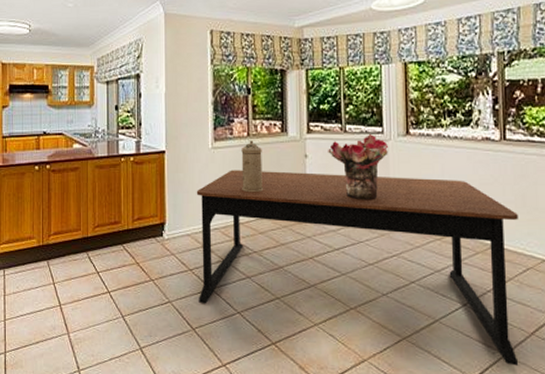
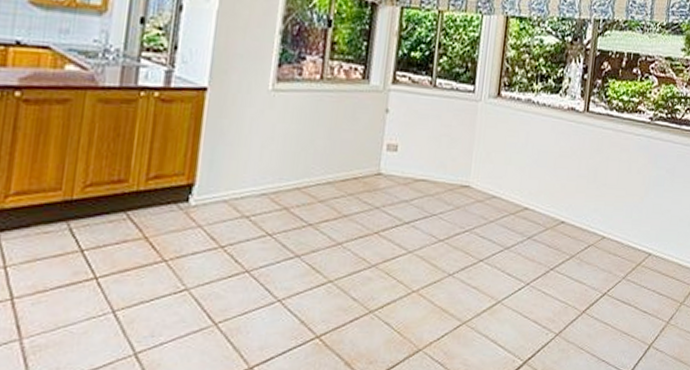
dining table: present [196,170,519,366] -> none [228,120,588,345]
water filter: present [241,140,264,193] -> none [304,85,336,152]
bouquet: present [328,133,389,200] -> none [412,91,478,168]

